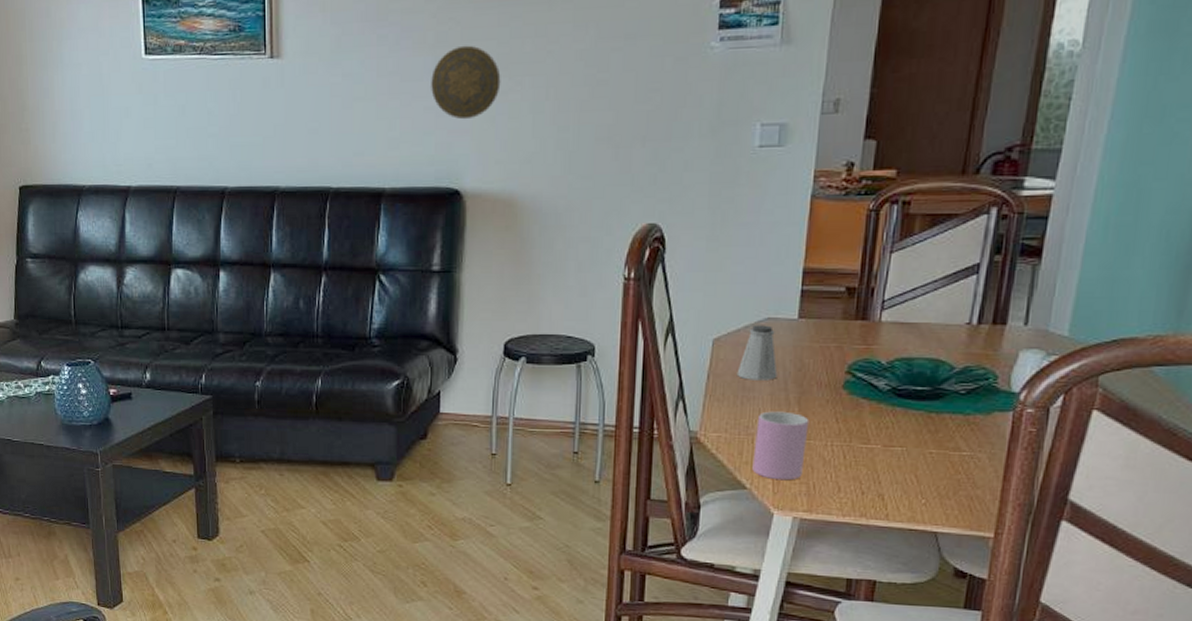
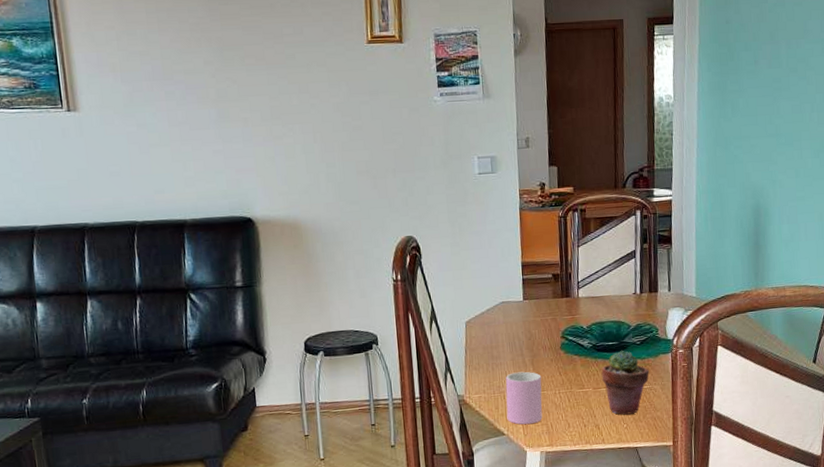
decorative plate: present [431,45,501,120] -> none [216,99,276,160]
saltshaker: present [736,325,778,381] -> none [486,307,515,351]
potted succulent: none [898,399,974,487] -> present [601,350,649,415]

